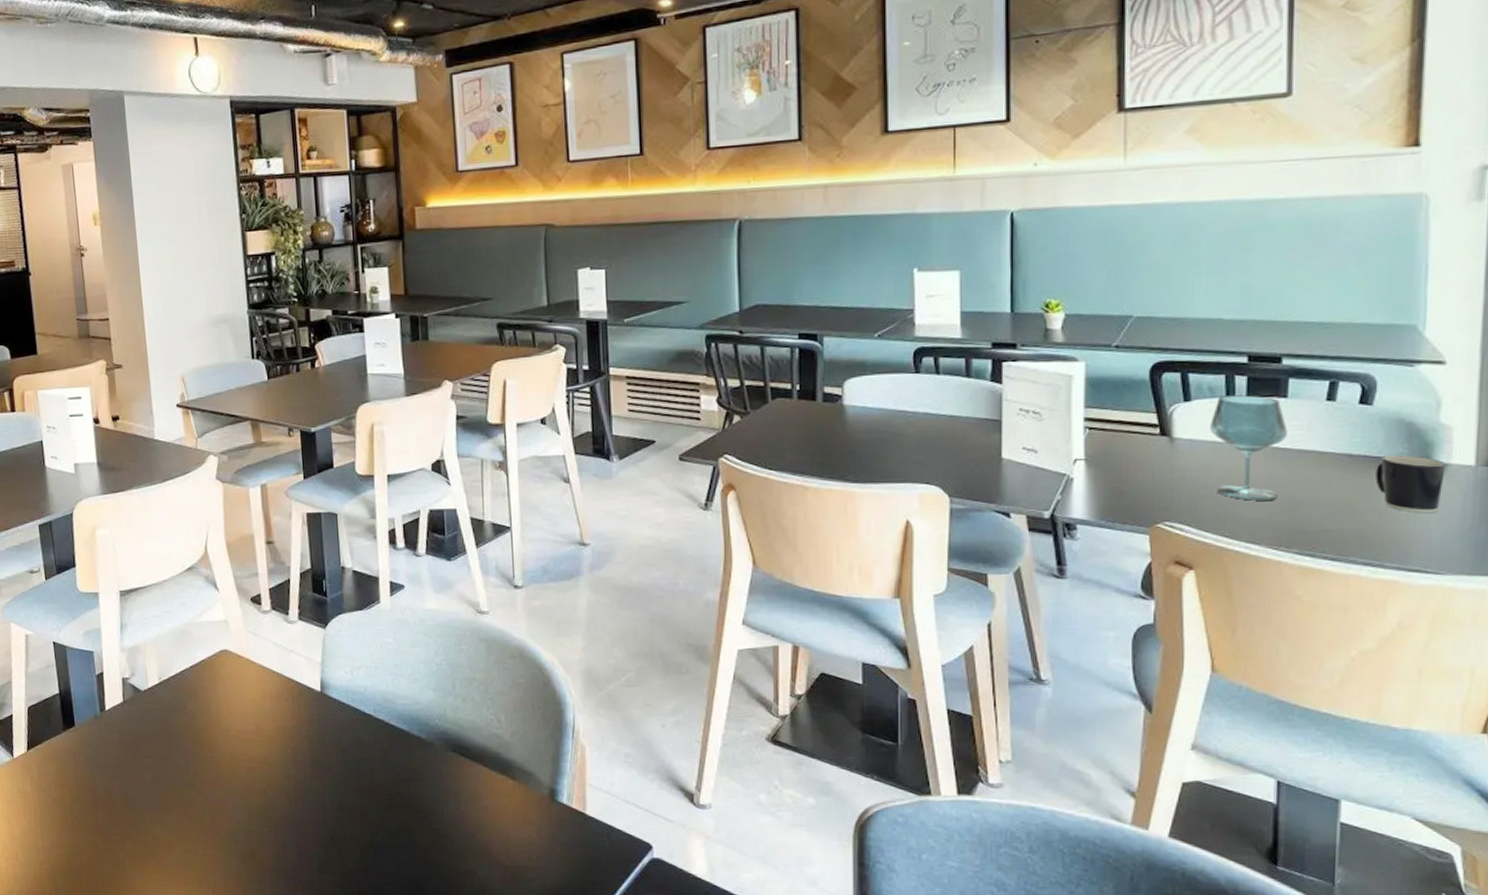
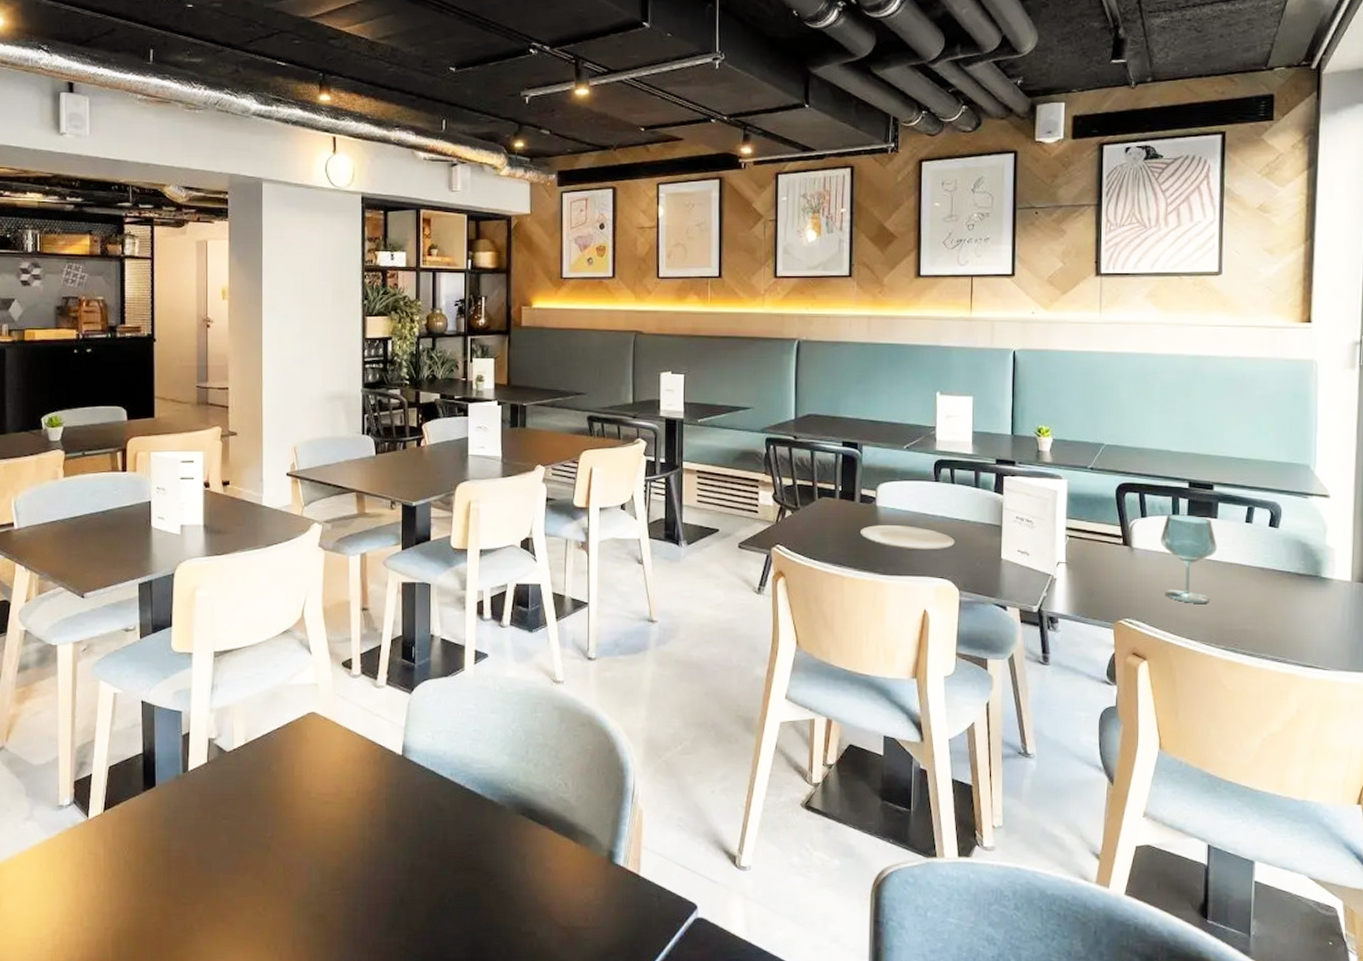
plate: none [825,425,943,454] -> present [861,525,955,551]
mug: present [1375,454,1445,514] -> none [1280,569,1330,619]

